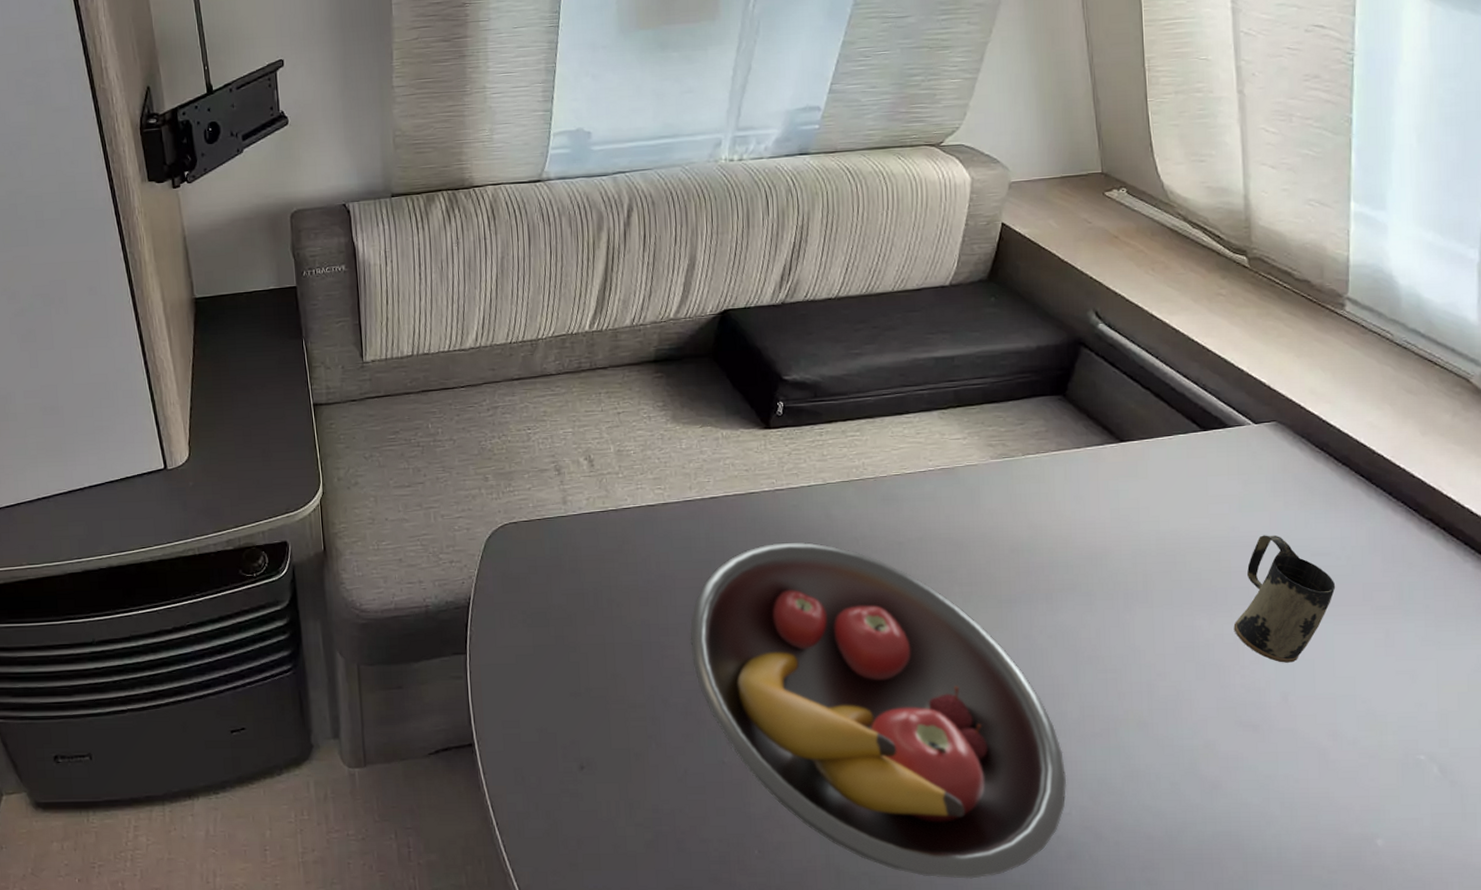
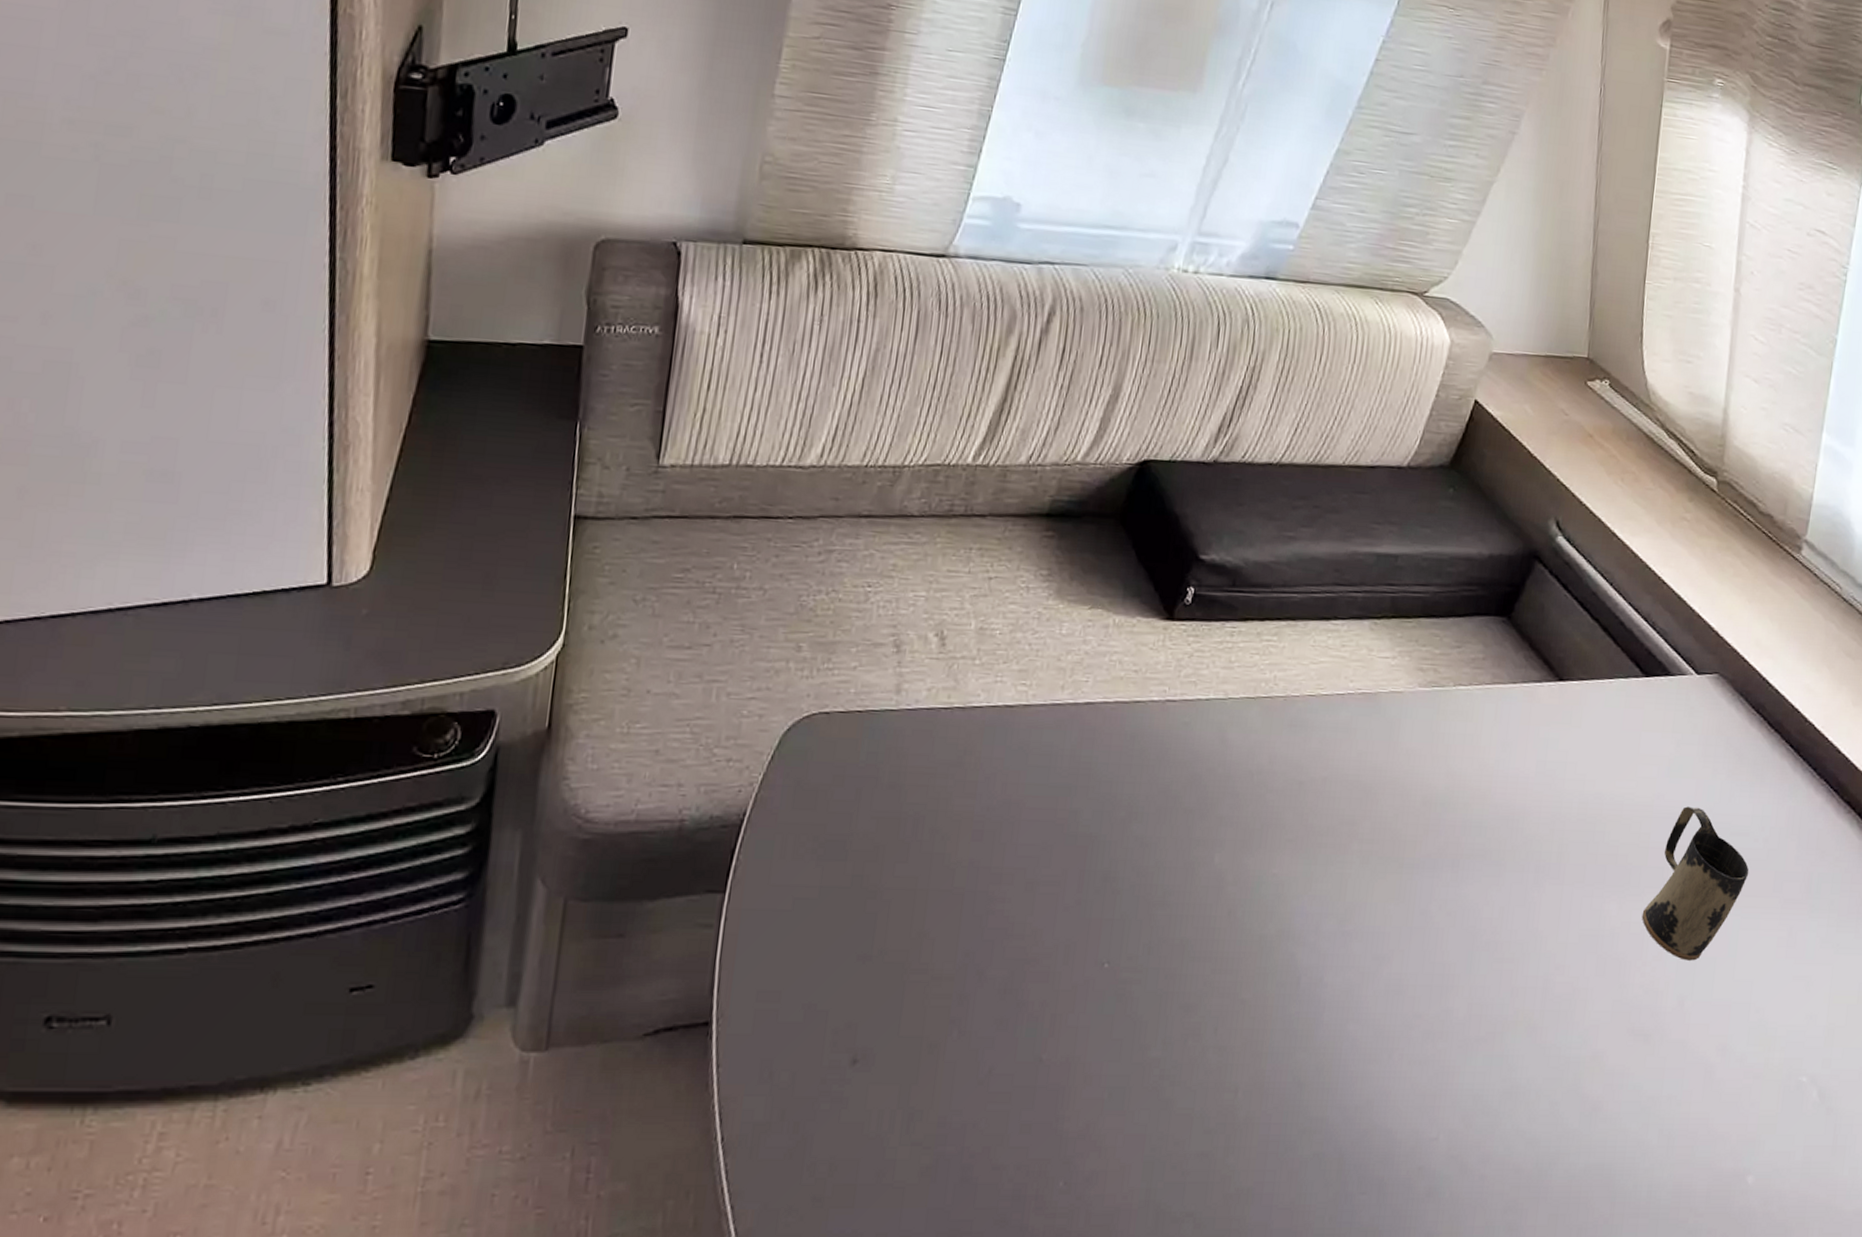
fruit bowl: present [689,541,1067,879] -> none [1024,769,1442,1222]

